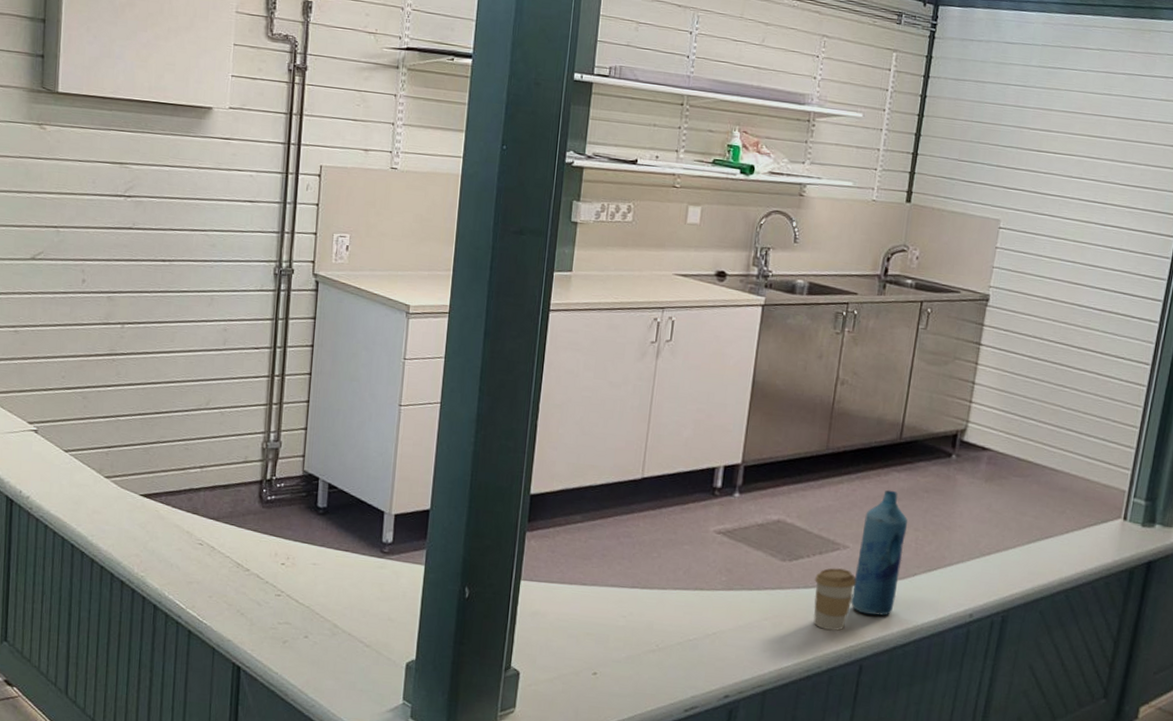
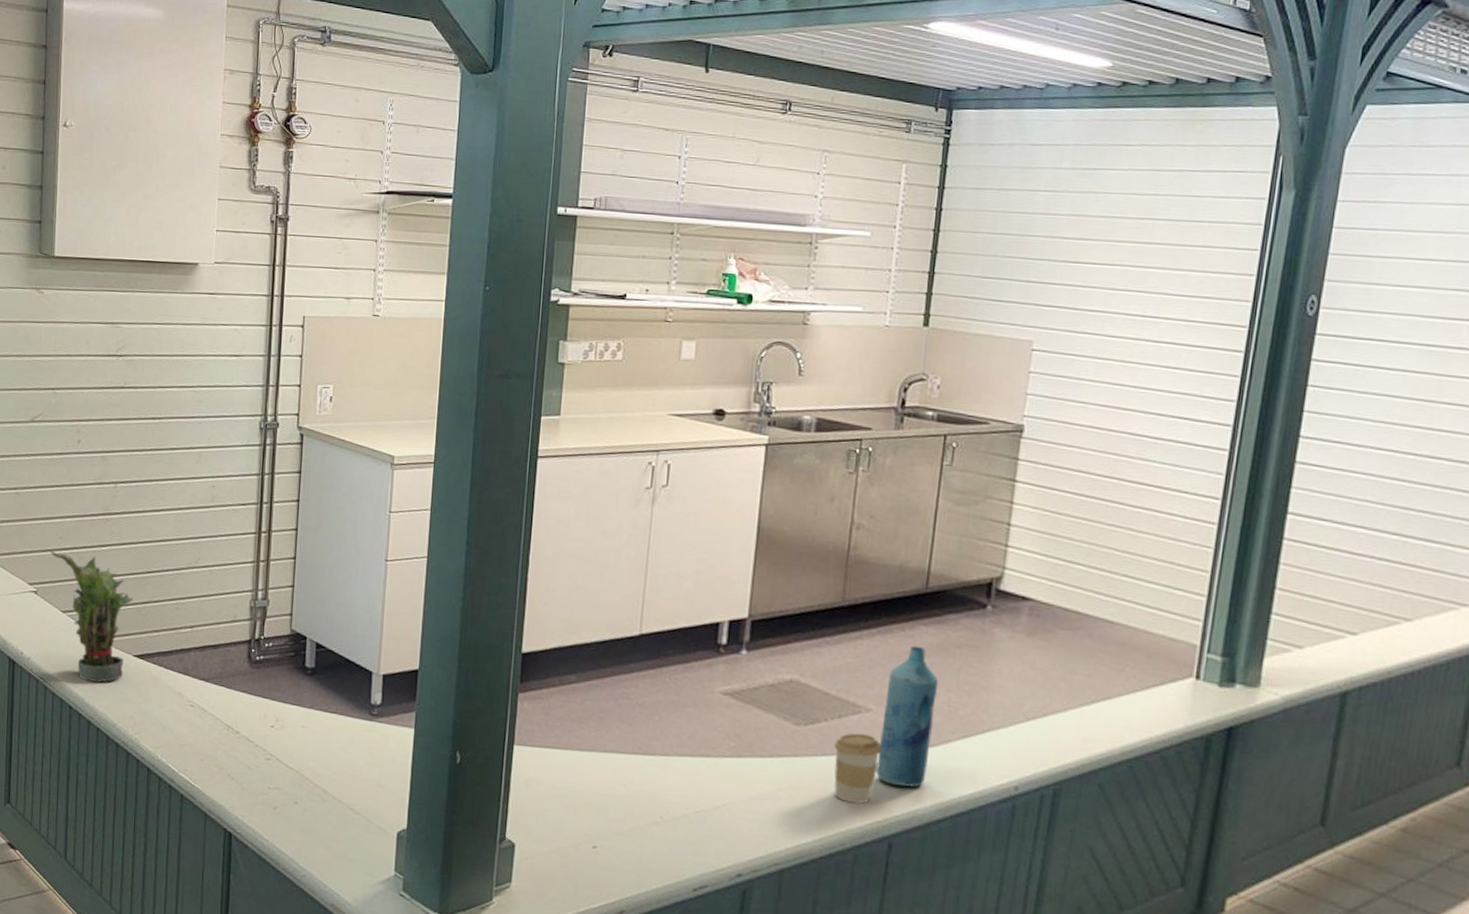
potted plant: none [51,388,141,522] -> present [50,549,134,683]

